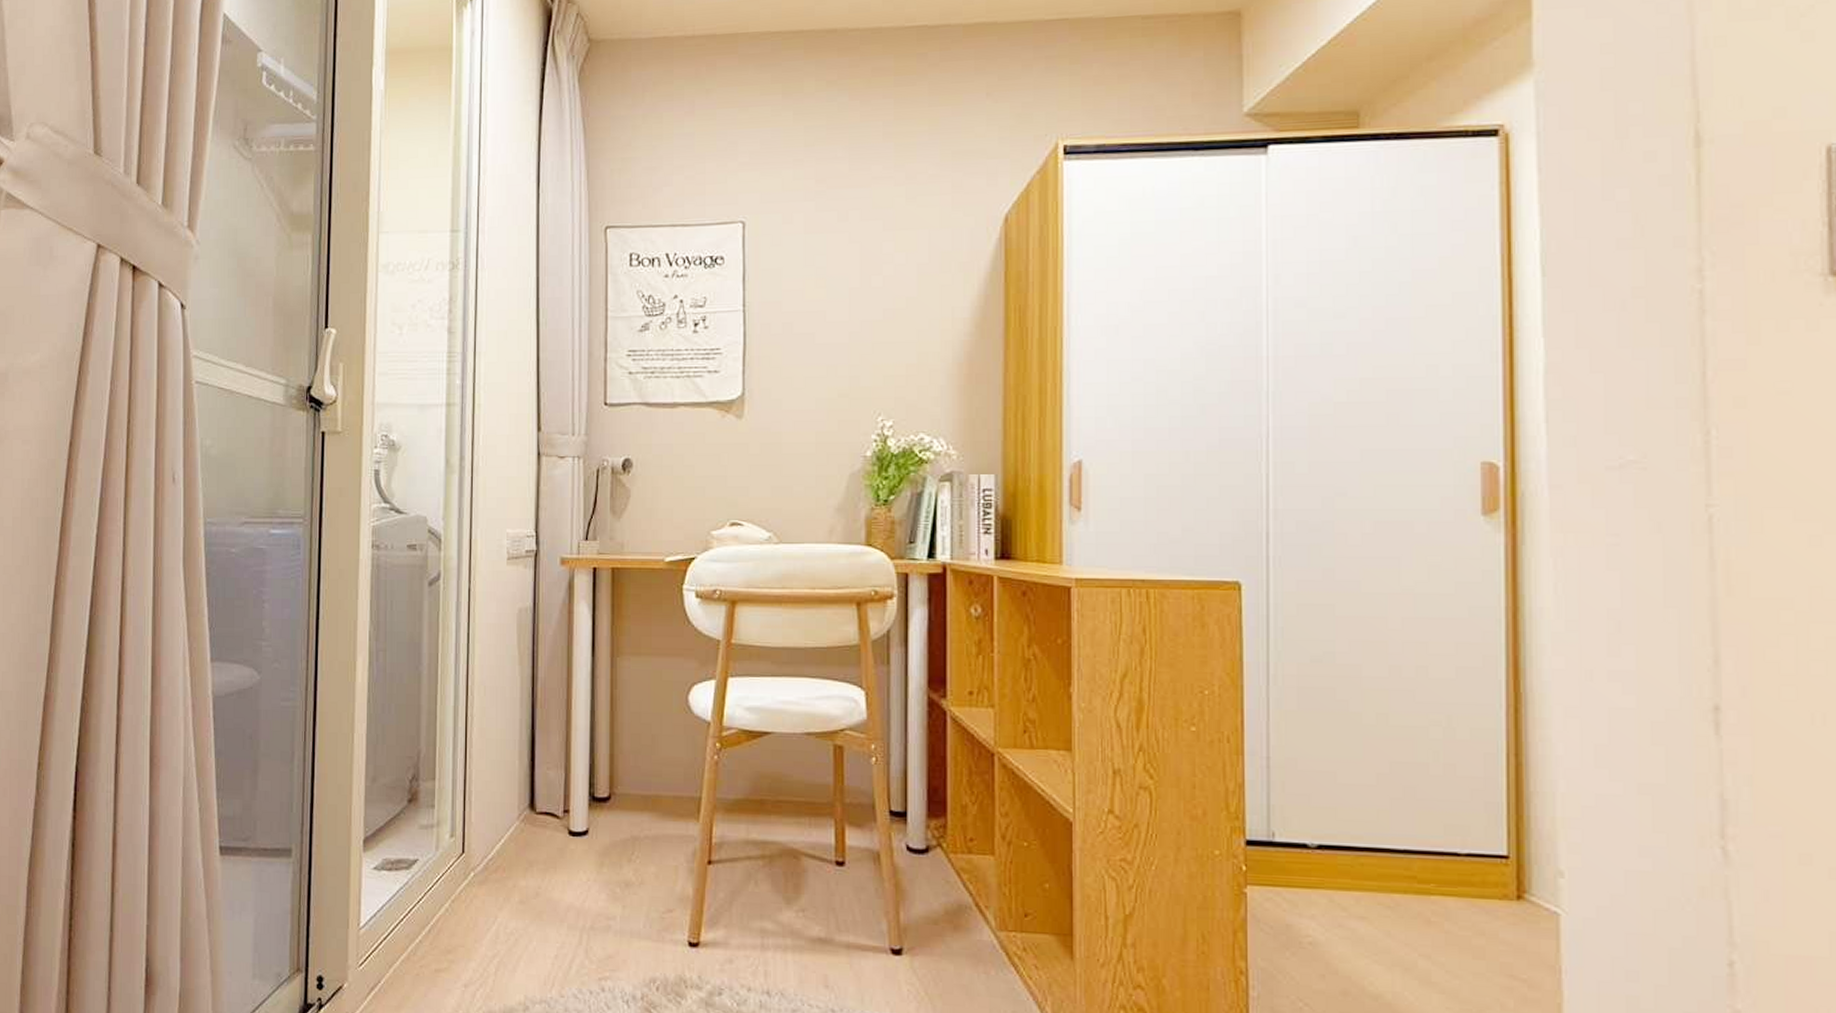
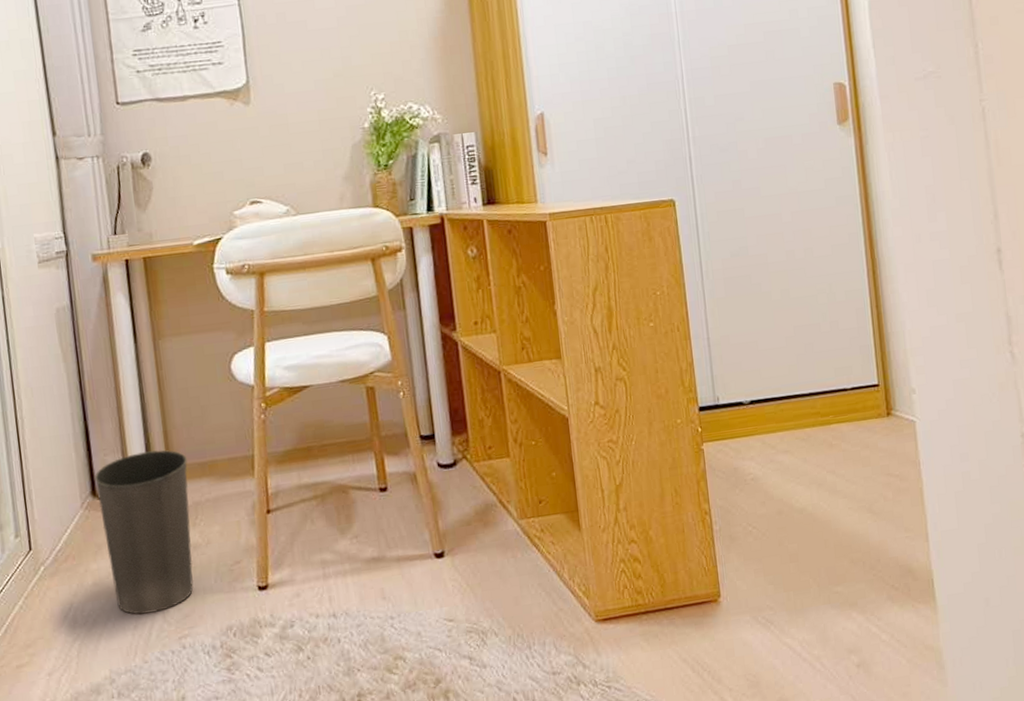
waste basket: none [535,772,630,947] -> present [95,450,194,615]

